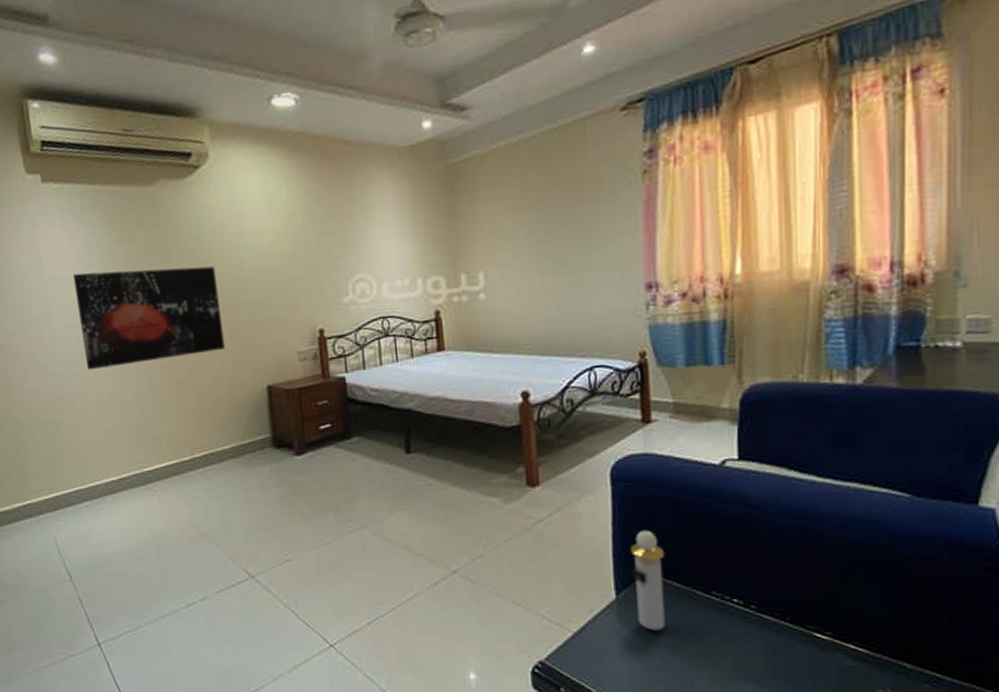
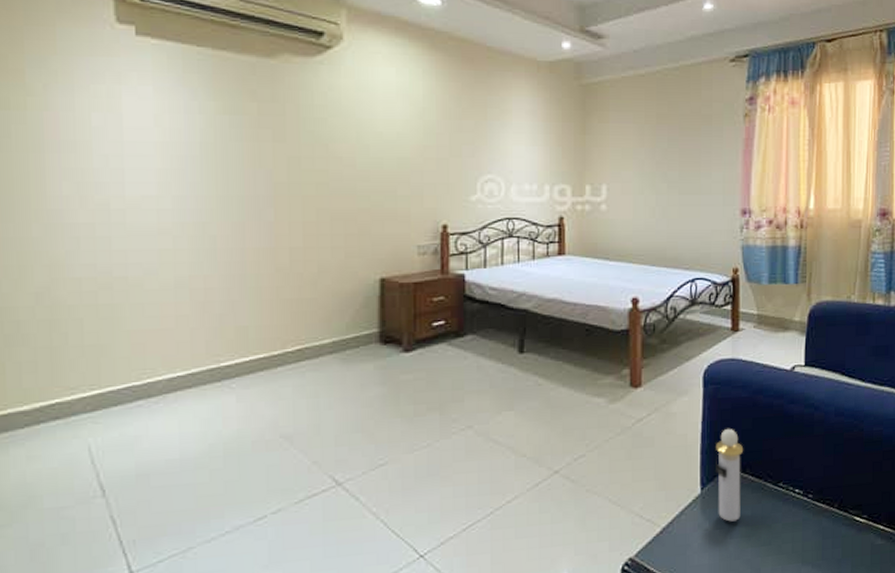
wall art: present [73,266,225,370] -> none [162,139,337,249]

